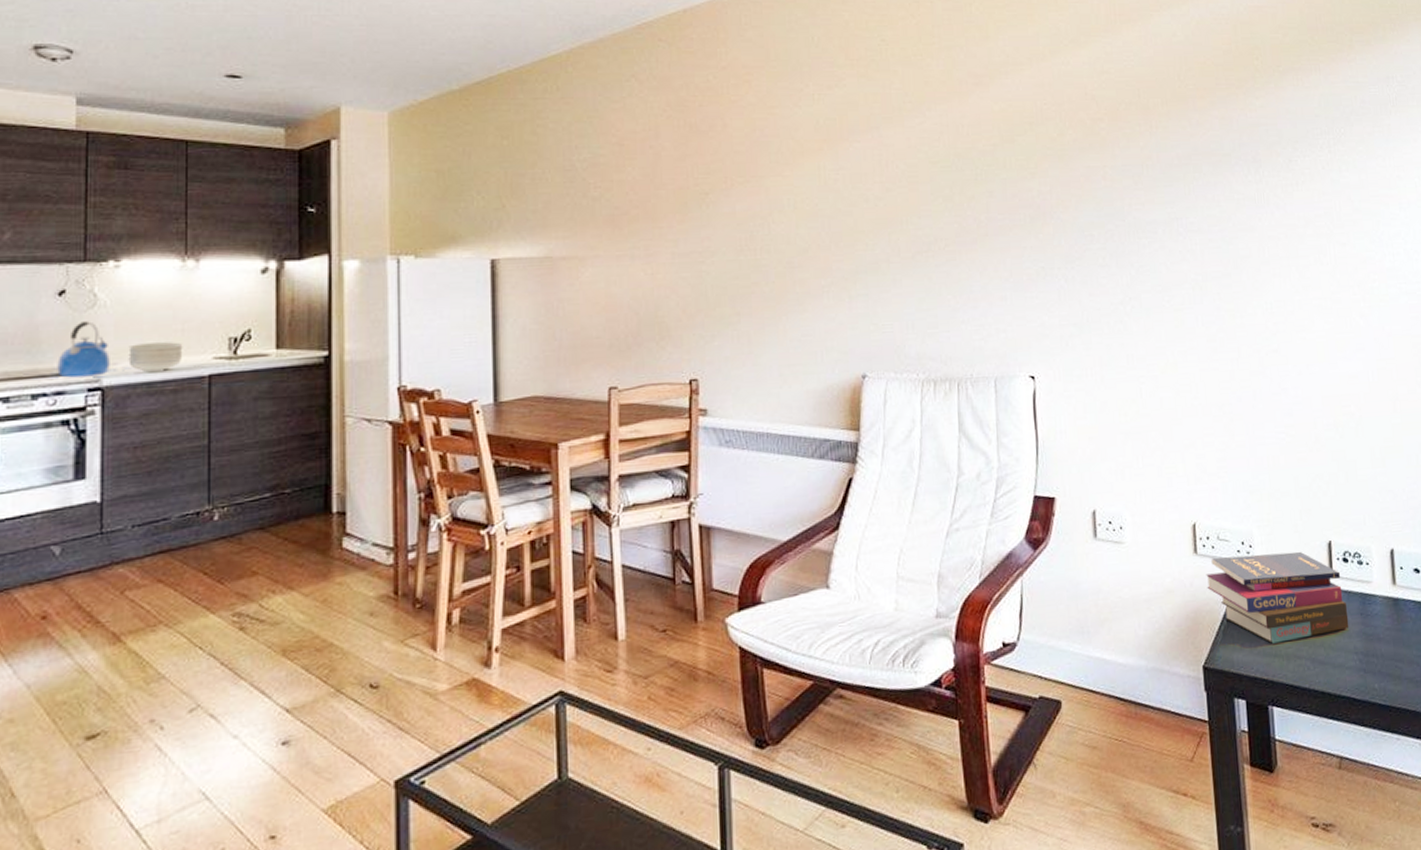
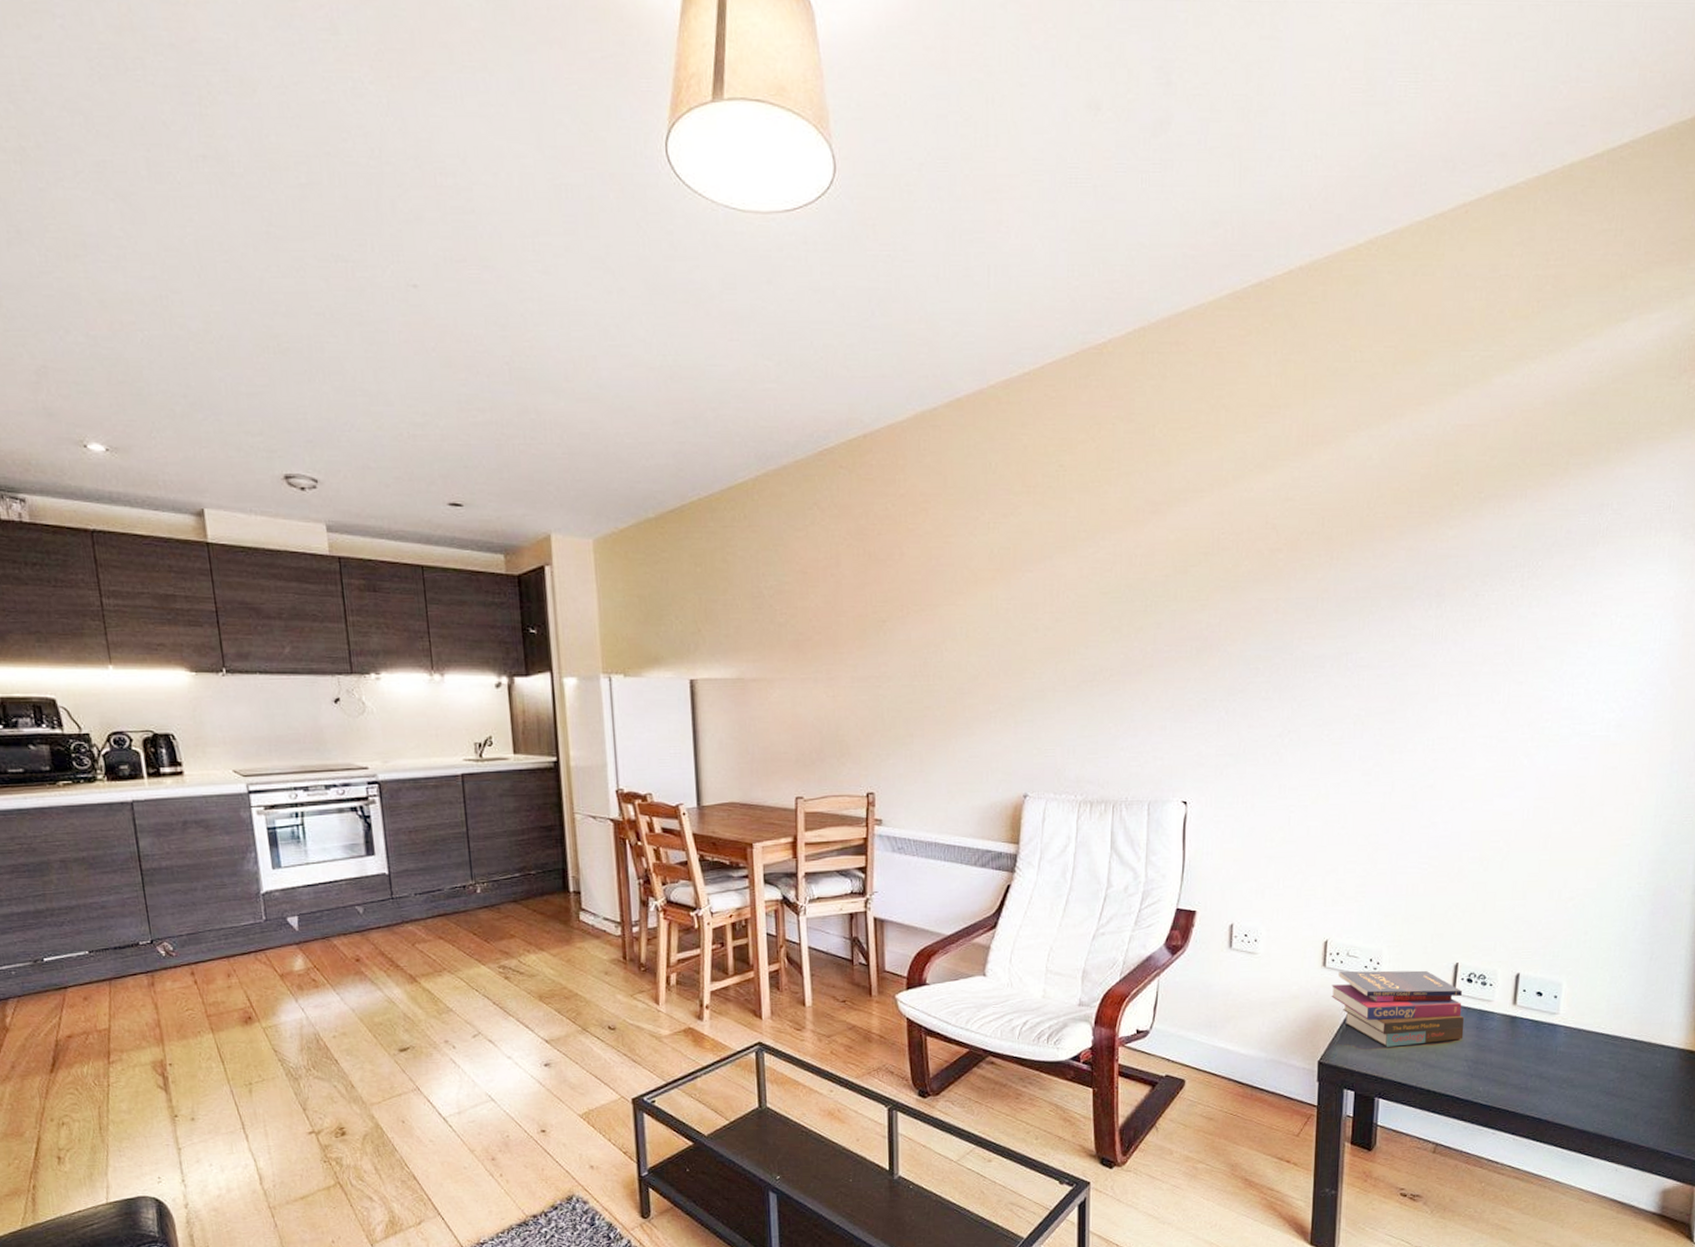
kettle: present [57,321,110,378] -> none [341,725,383,773]
bowl: present [128,342,183,372] -> none [395,745,439,770]

